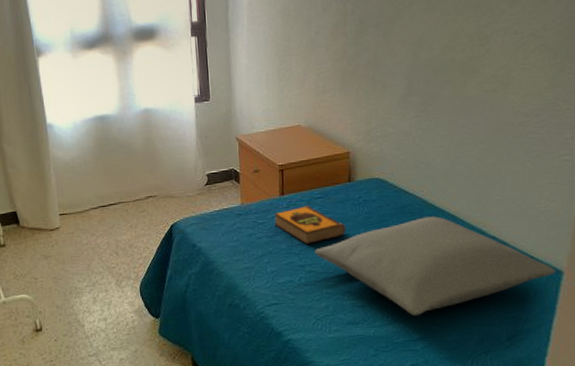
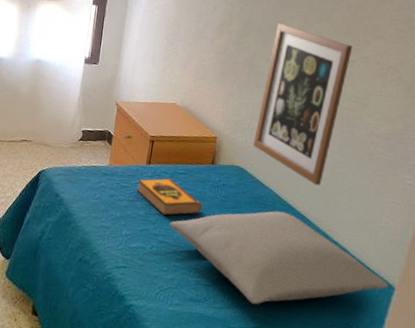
wall art: none [389,10,486,182] -> present [252,22,353,186]

